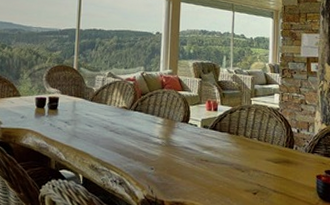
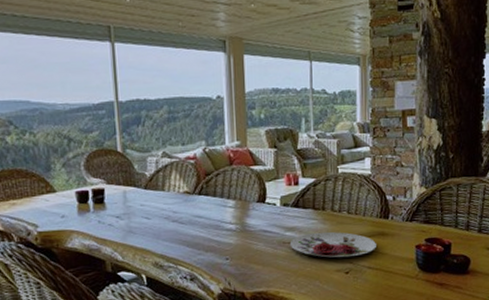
plate: none [206,154,282,180] -> present [289,231,376,258]

